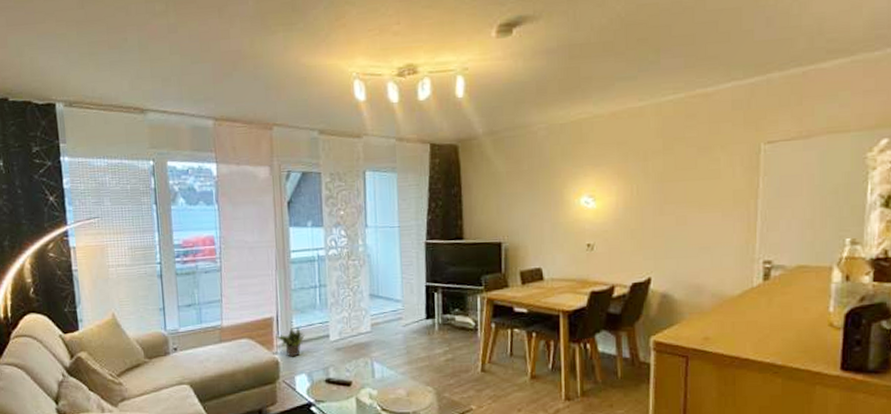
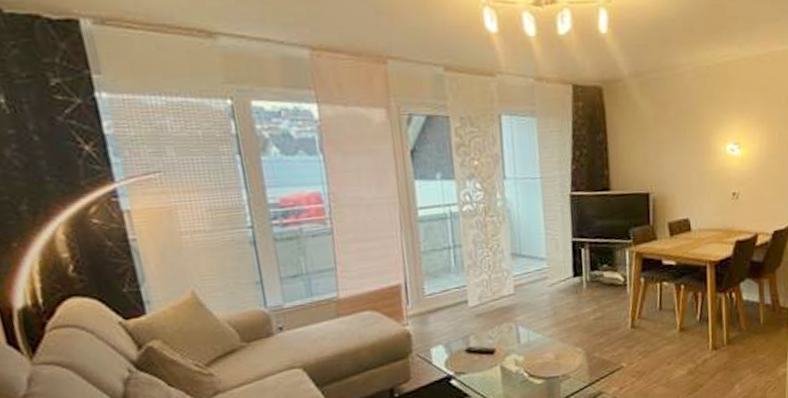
potted plant: present [274,328,305,357] -> none [403,294,439,328]

